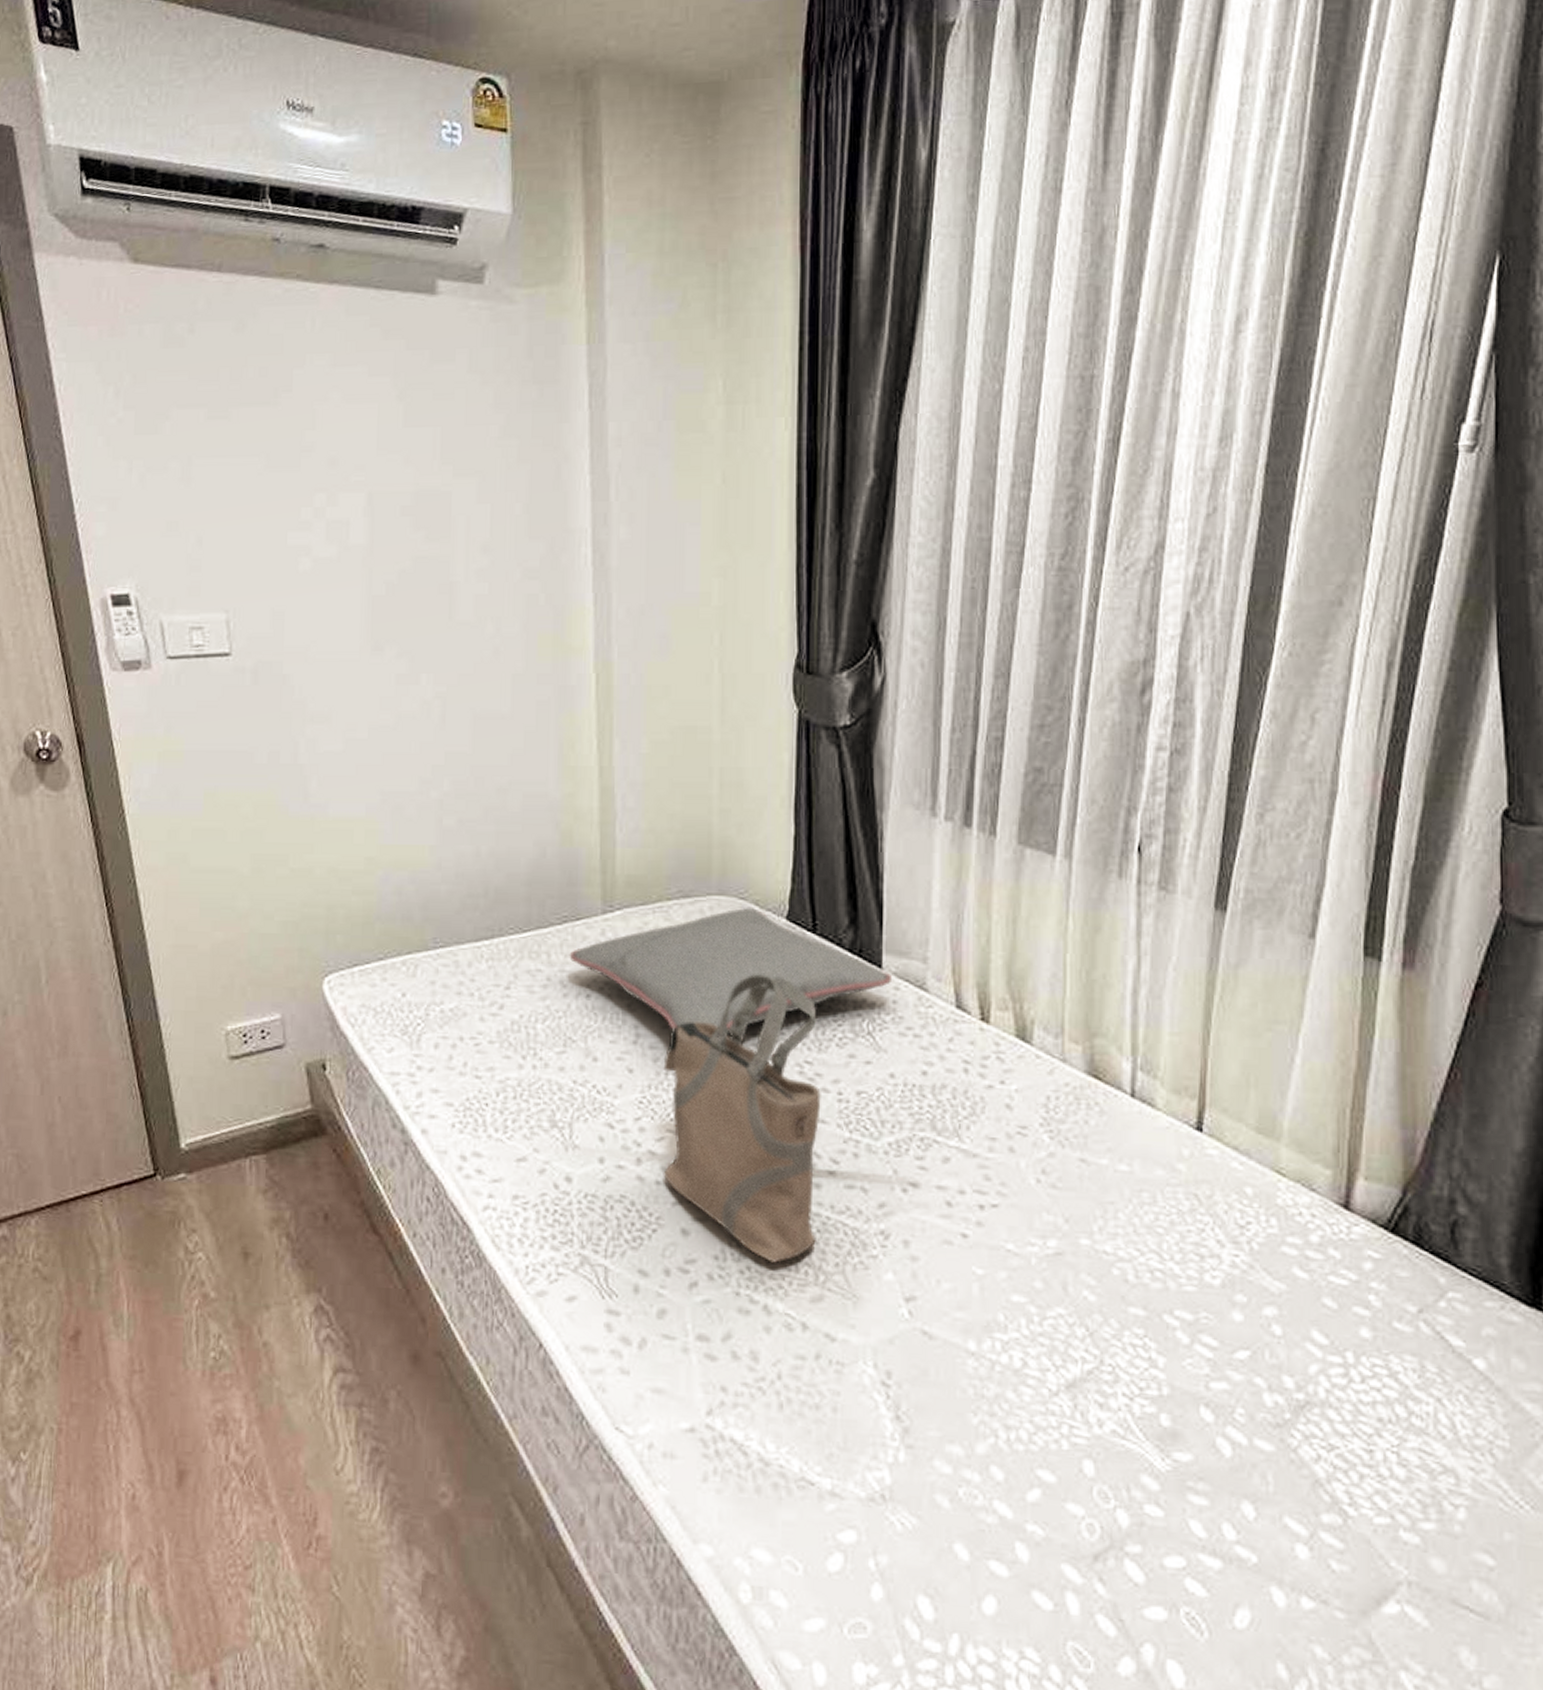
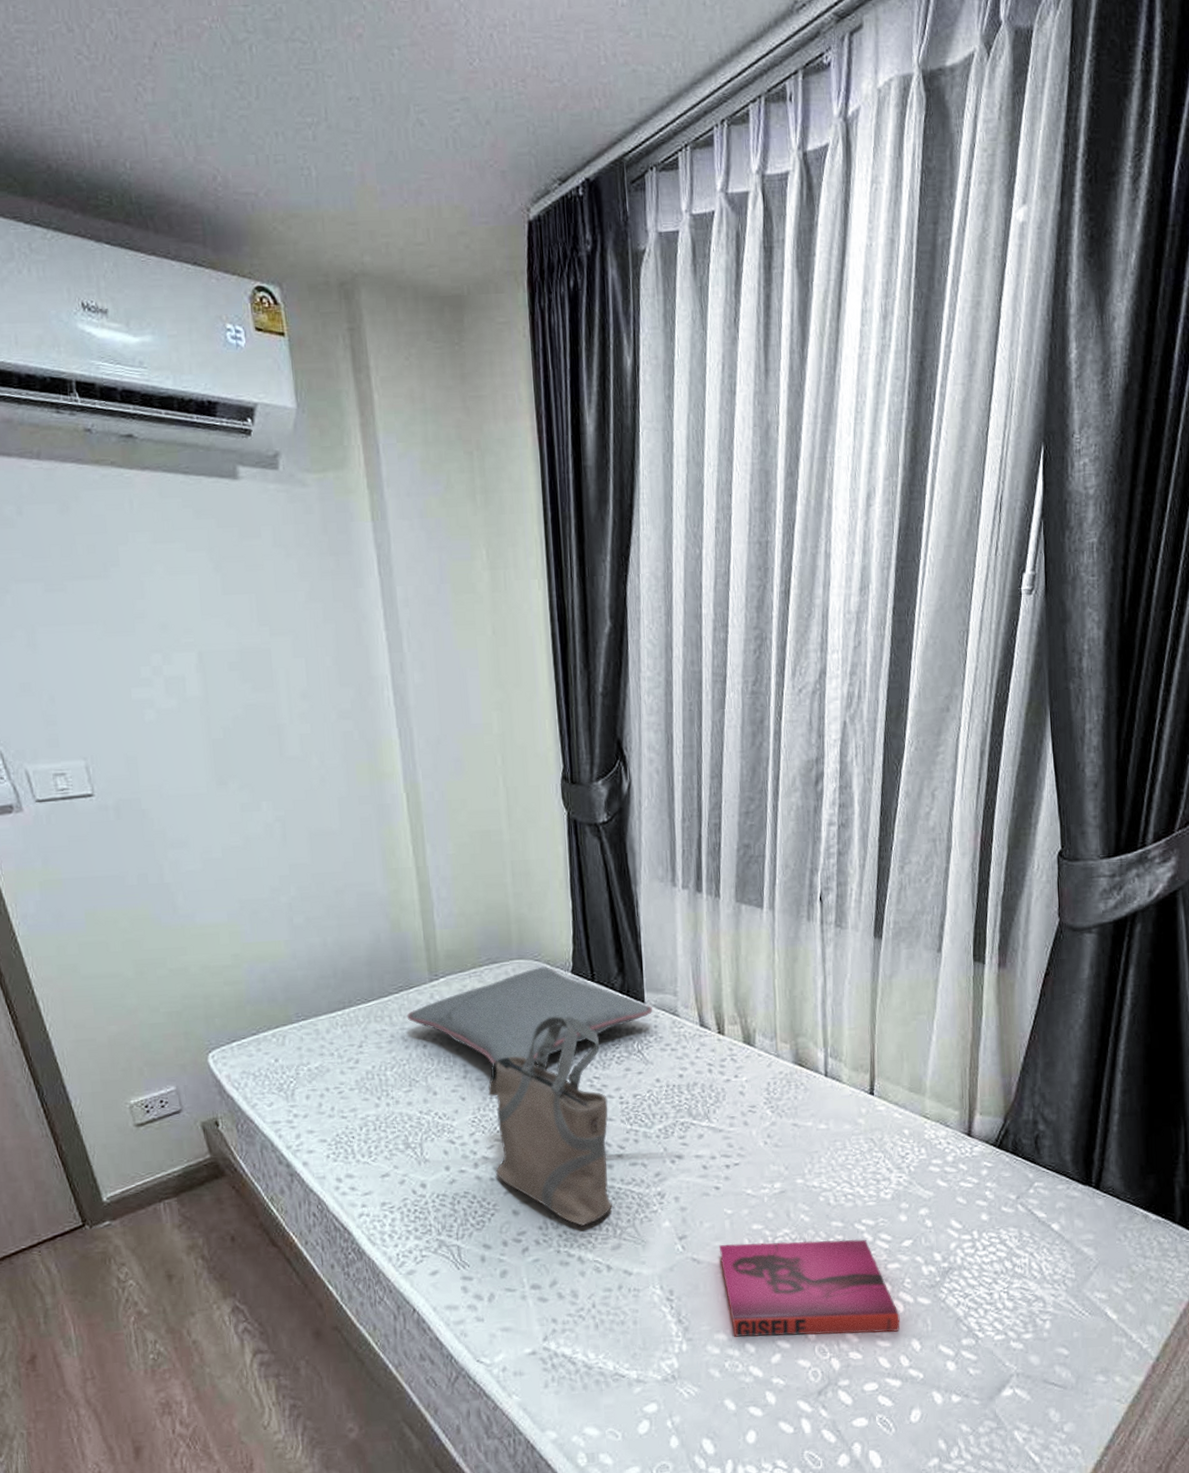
hardback book: none [961,1316,1225,1485] -> present [718,1239,900,1338]

